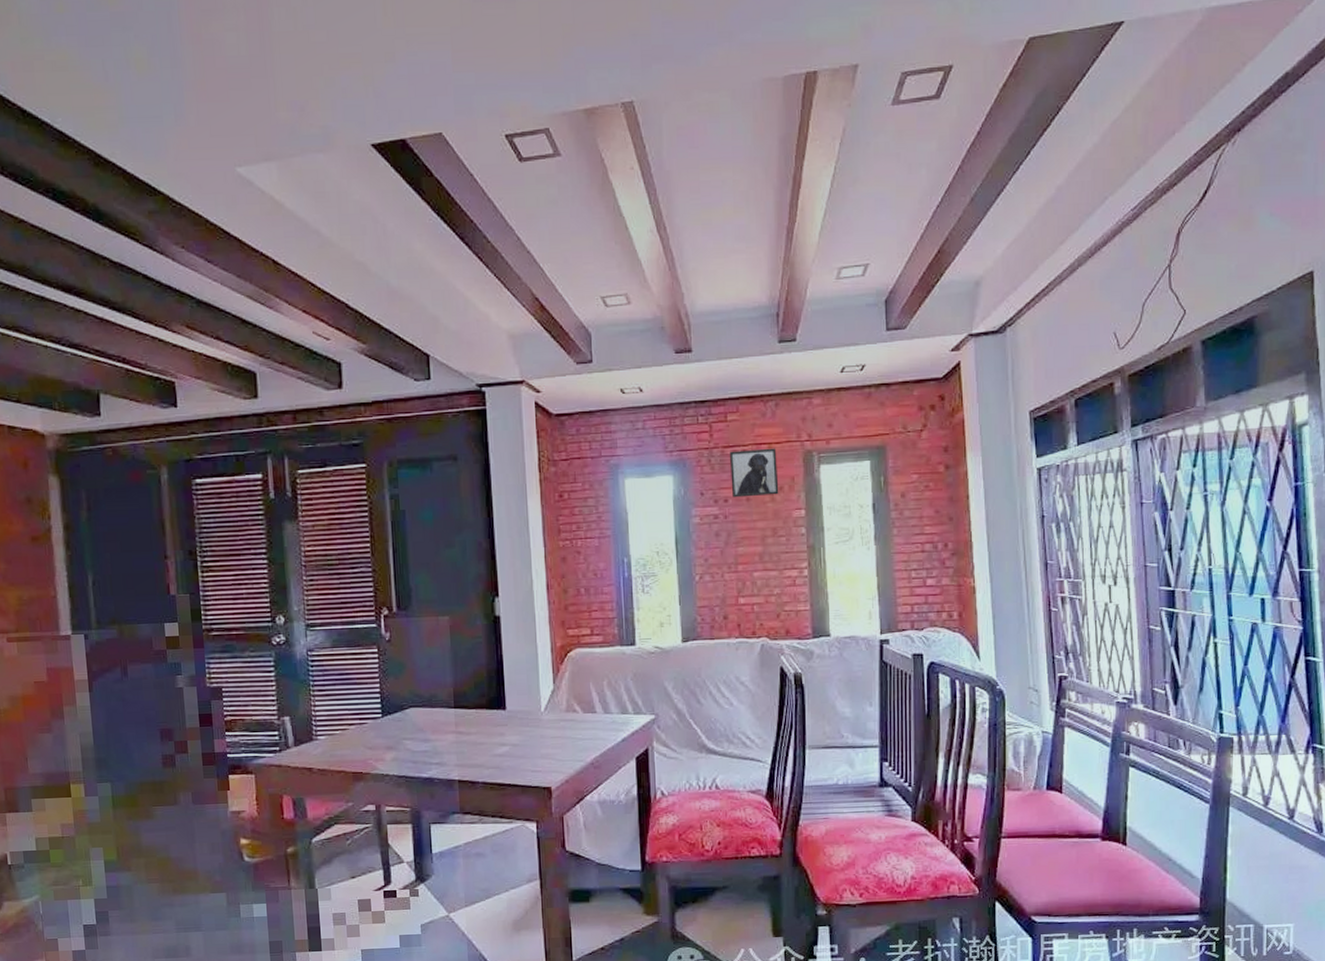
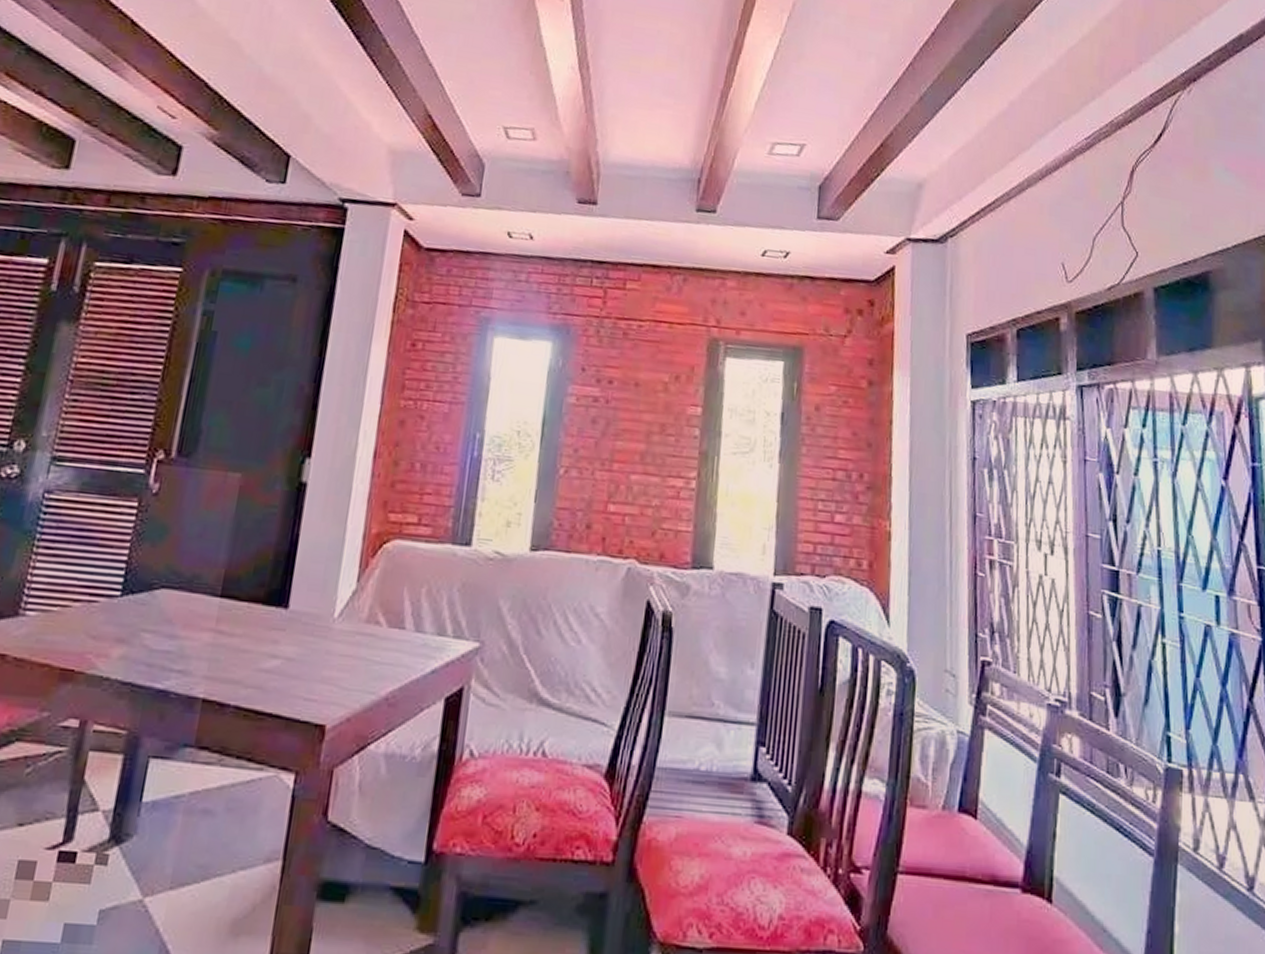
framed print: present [730,448,779,498] -> none [618,324,678,385]

